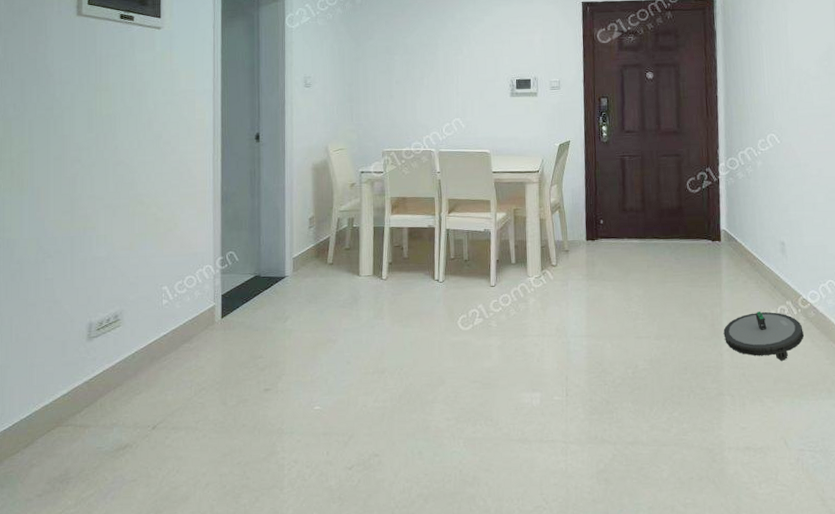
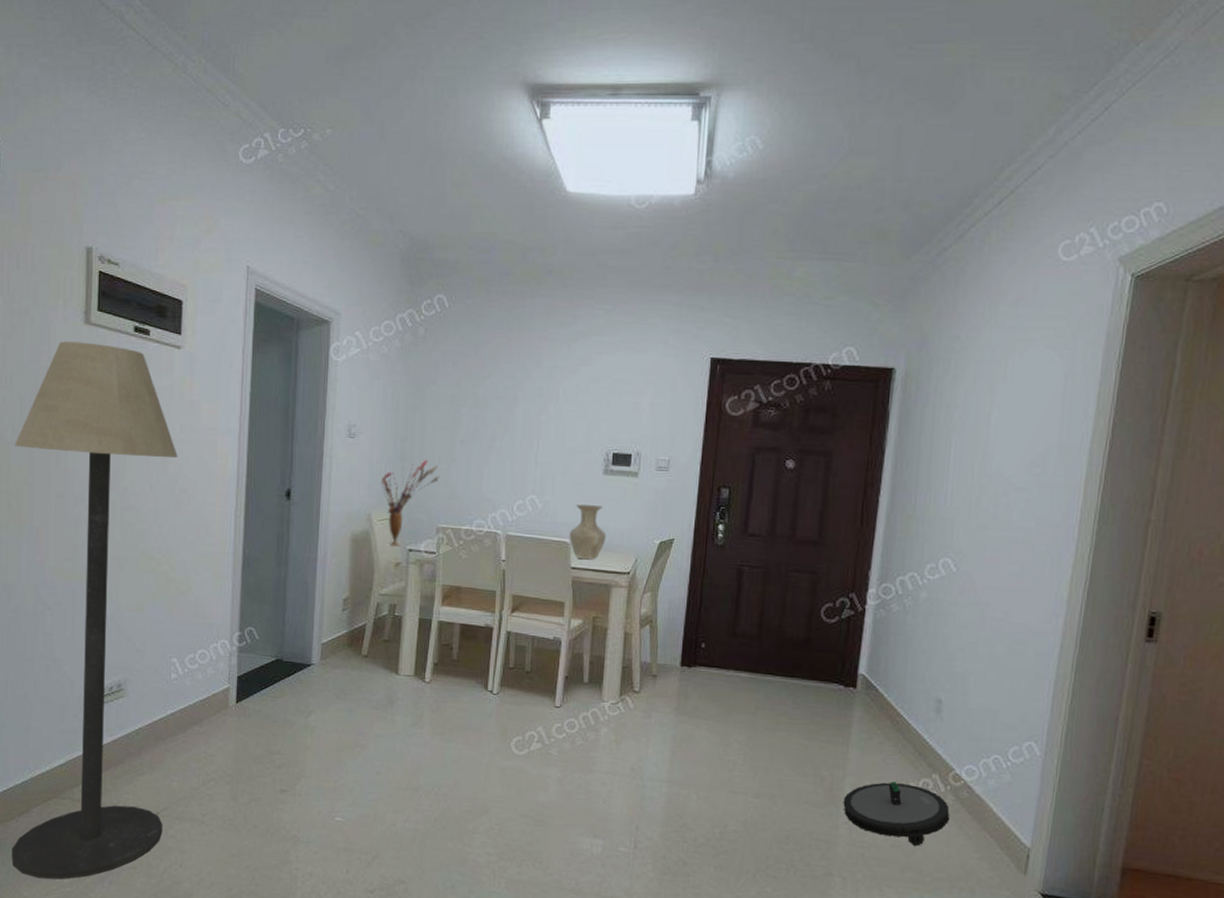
floor lamp: none [16,30,161,505] -> present [12,341,177,880]
bouquet: none [334,98,382,171] -> present [380,459,440,547]
vase: none [488,121,518,165] -> present [569,504,607,560]

